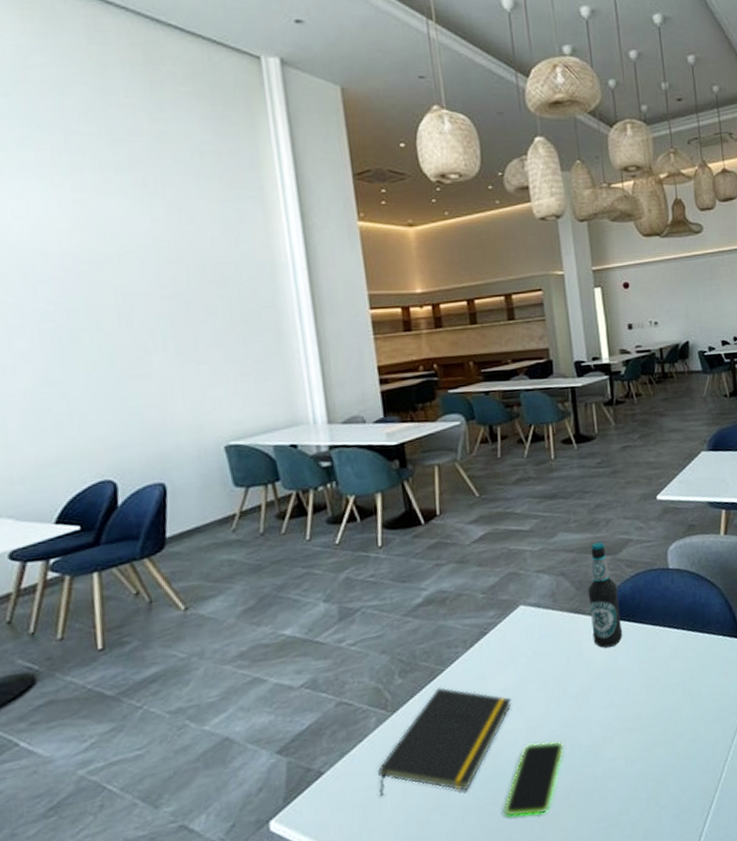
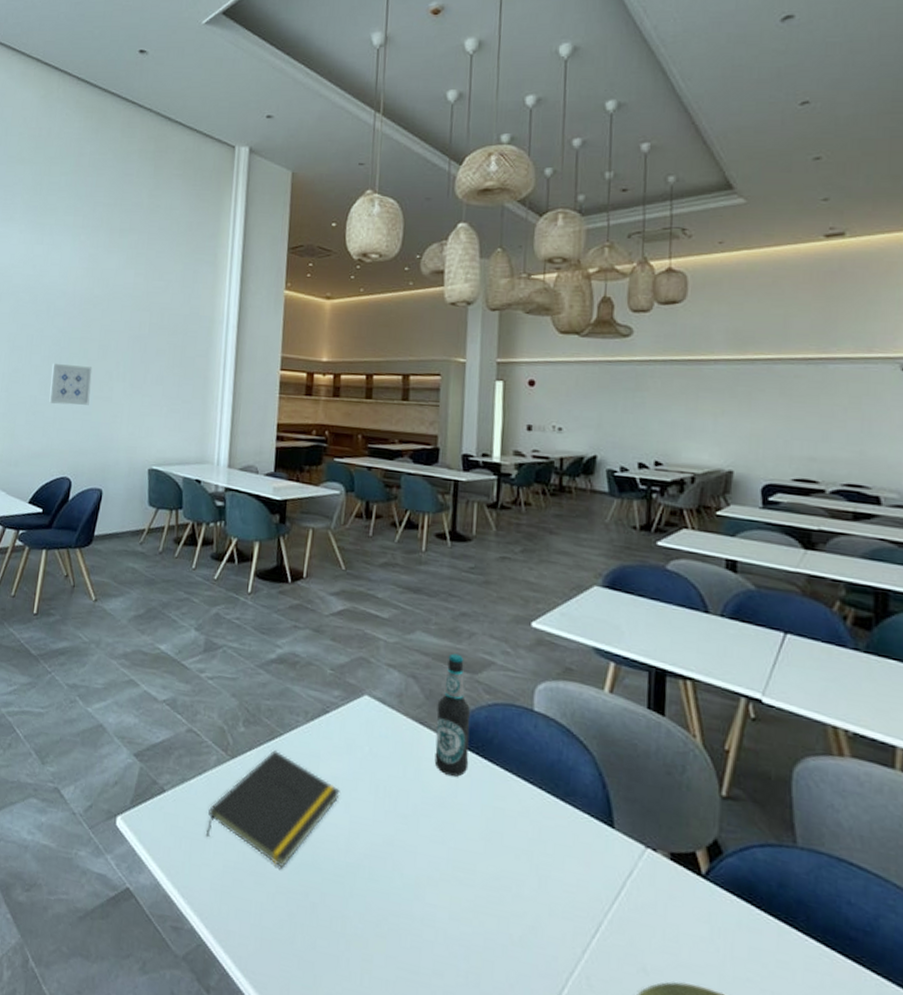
wall art: none [48,341,120,395] -> present [49,364,93,405]
smartphone: present [504,741,564,817] -> none [313,848,385,930]

